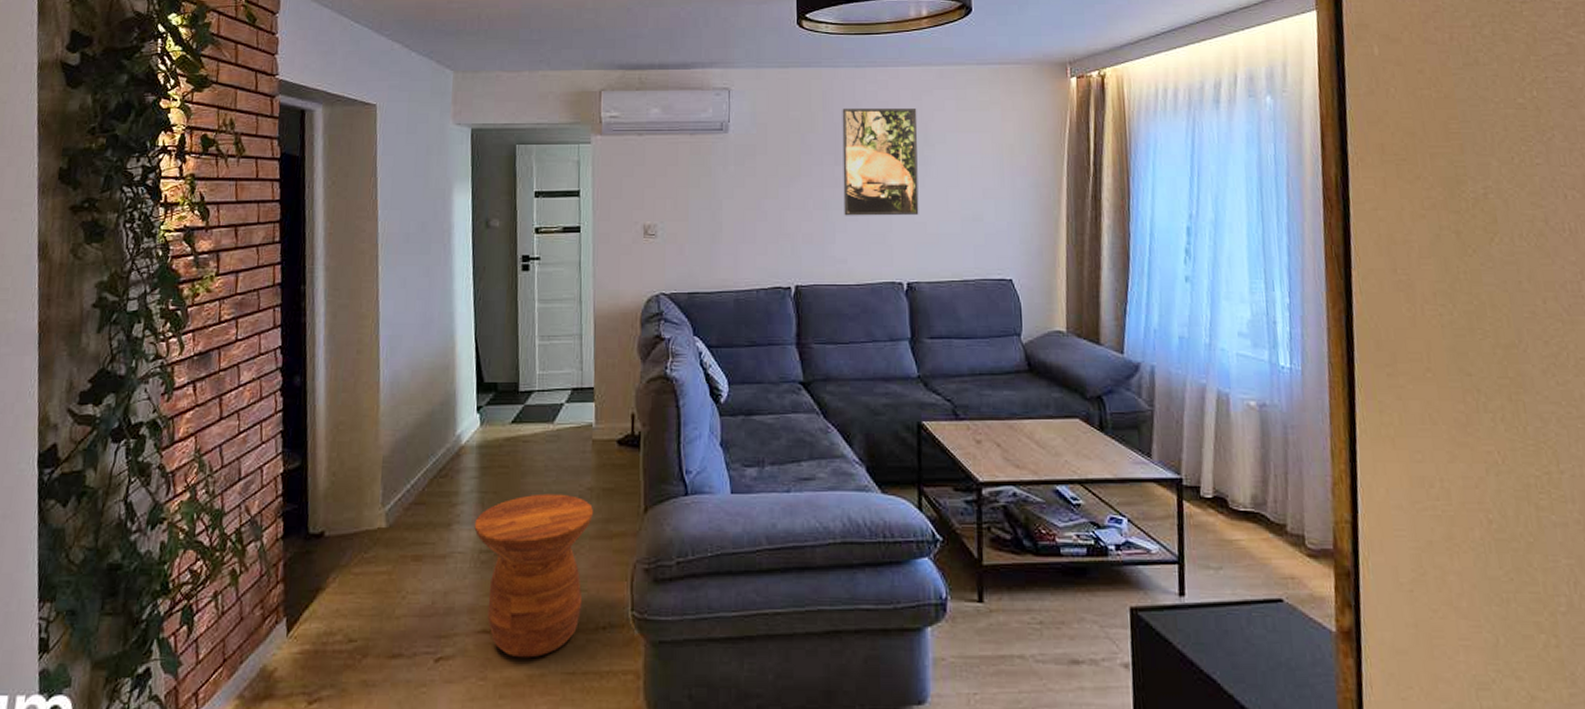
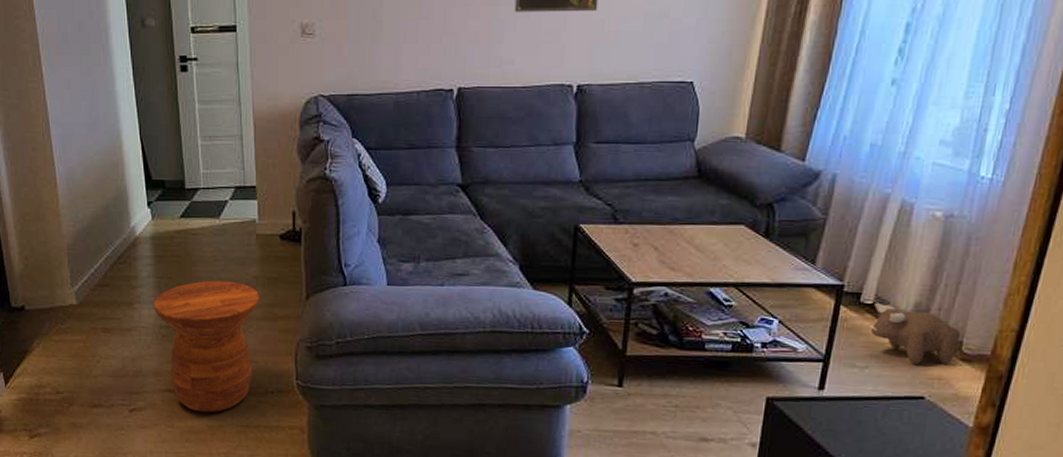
plush toy: none [1213,496,1302,564] -> present [869,302,961,366]

